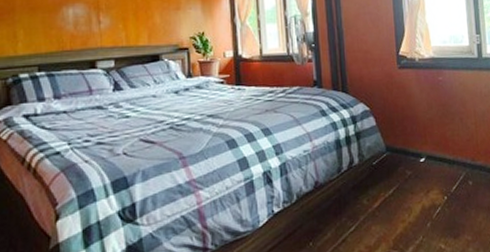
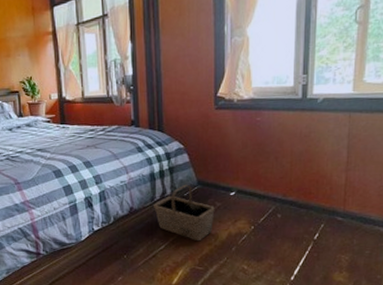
basket: none [341,151,406,219] -> present [154,184,215,242]

